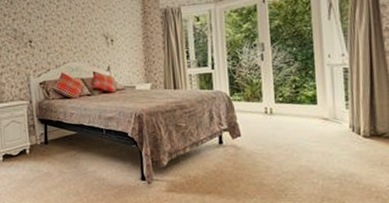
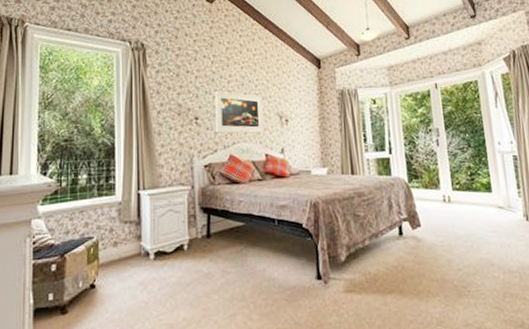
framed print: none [45,15,91,54] -> present [214,91,264,134]

